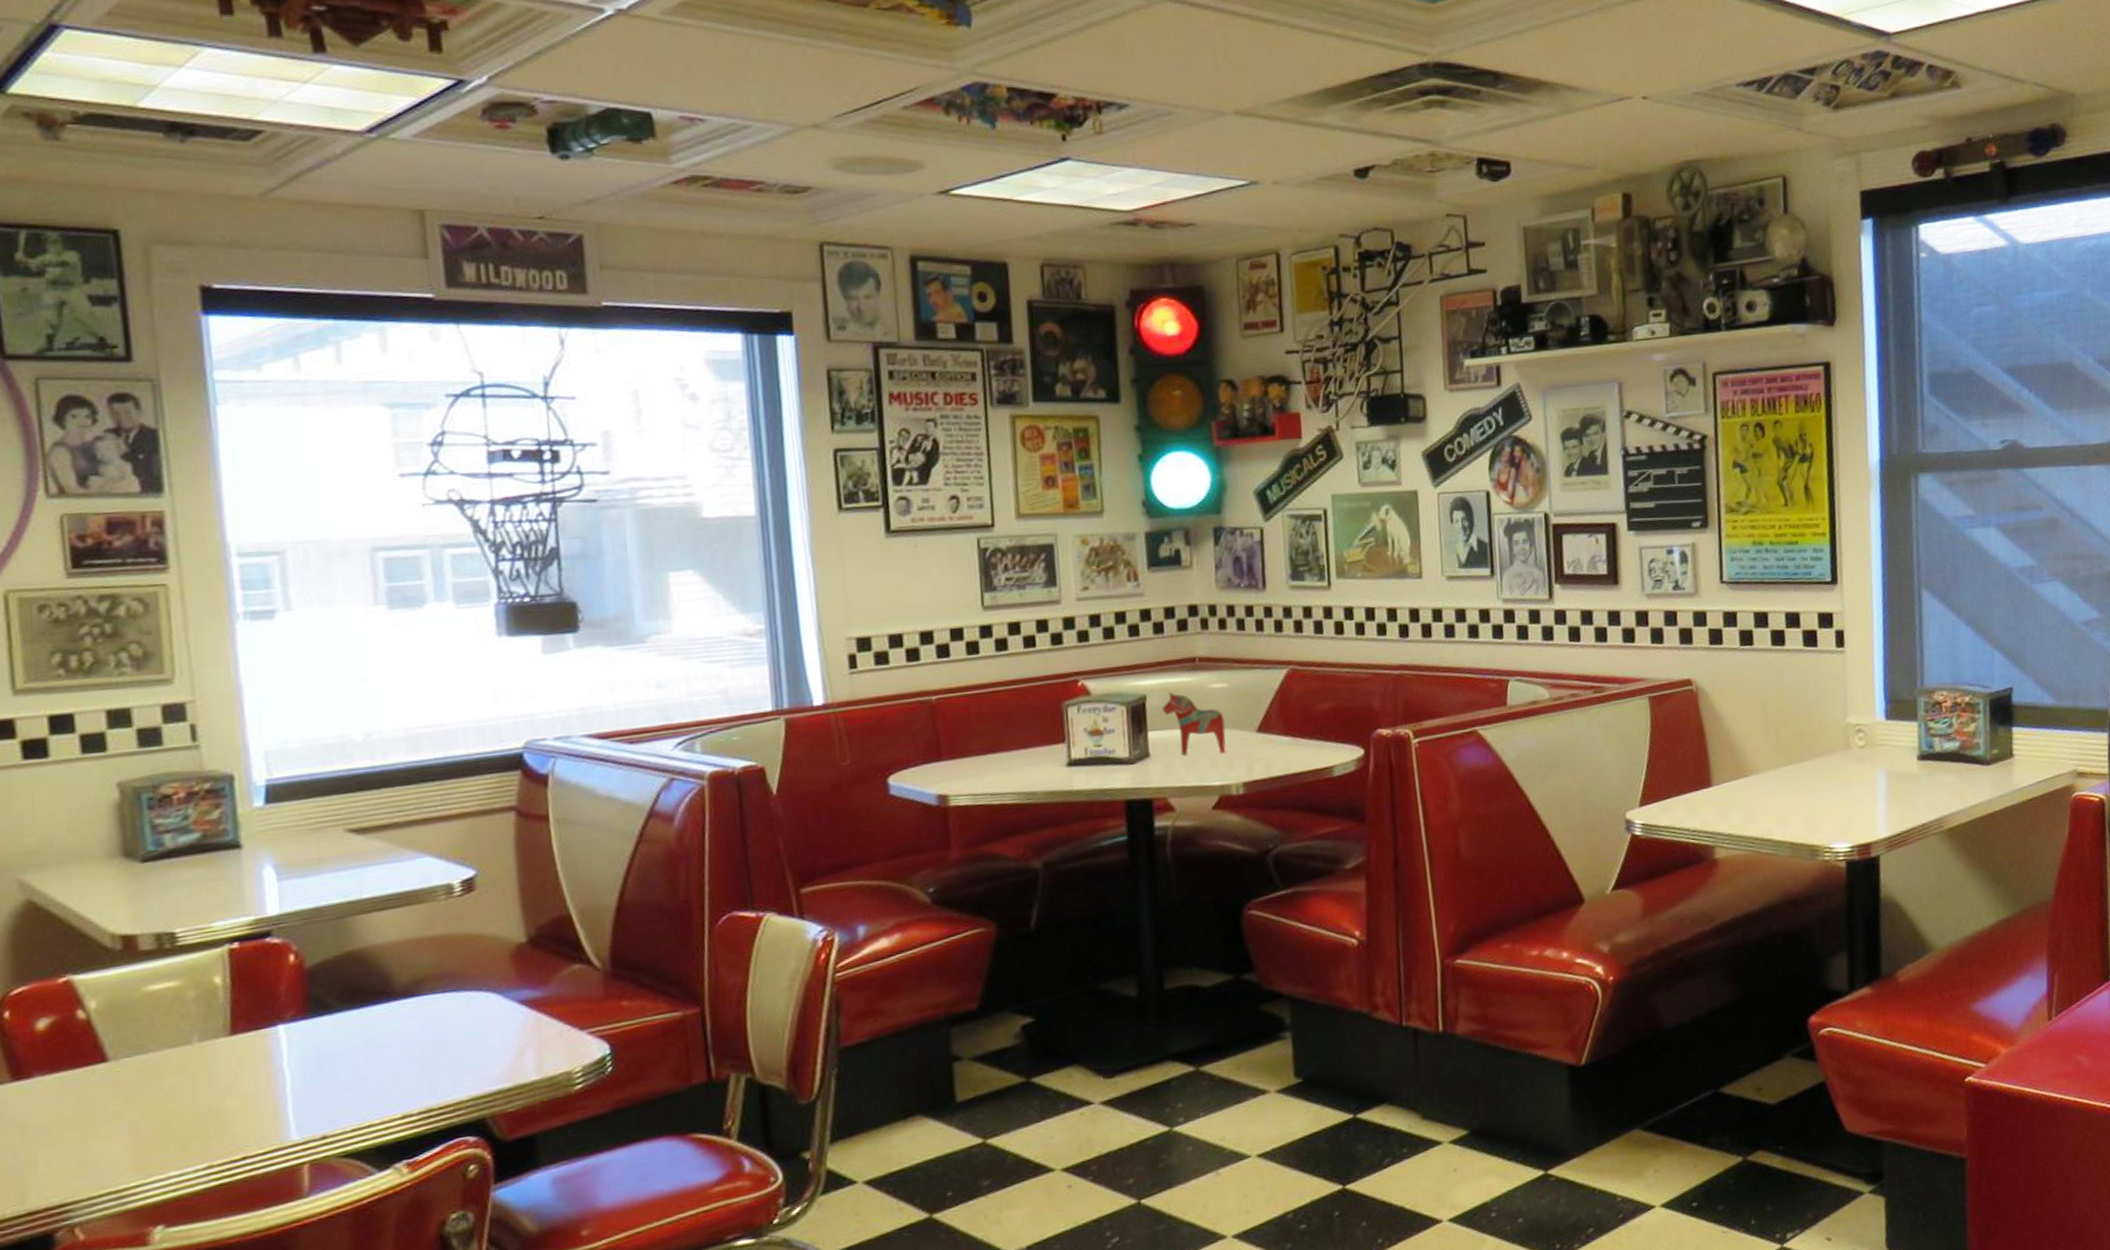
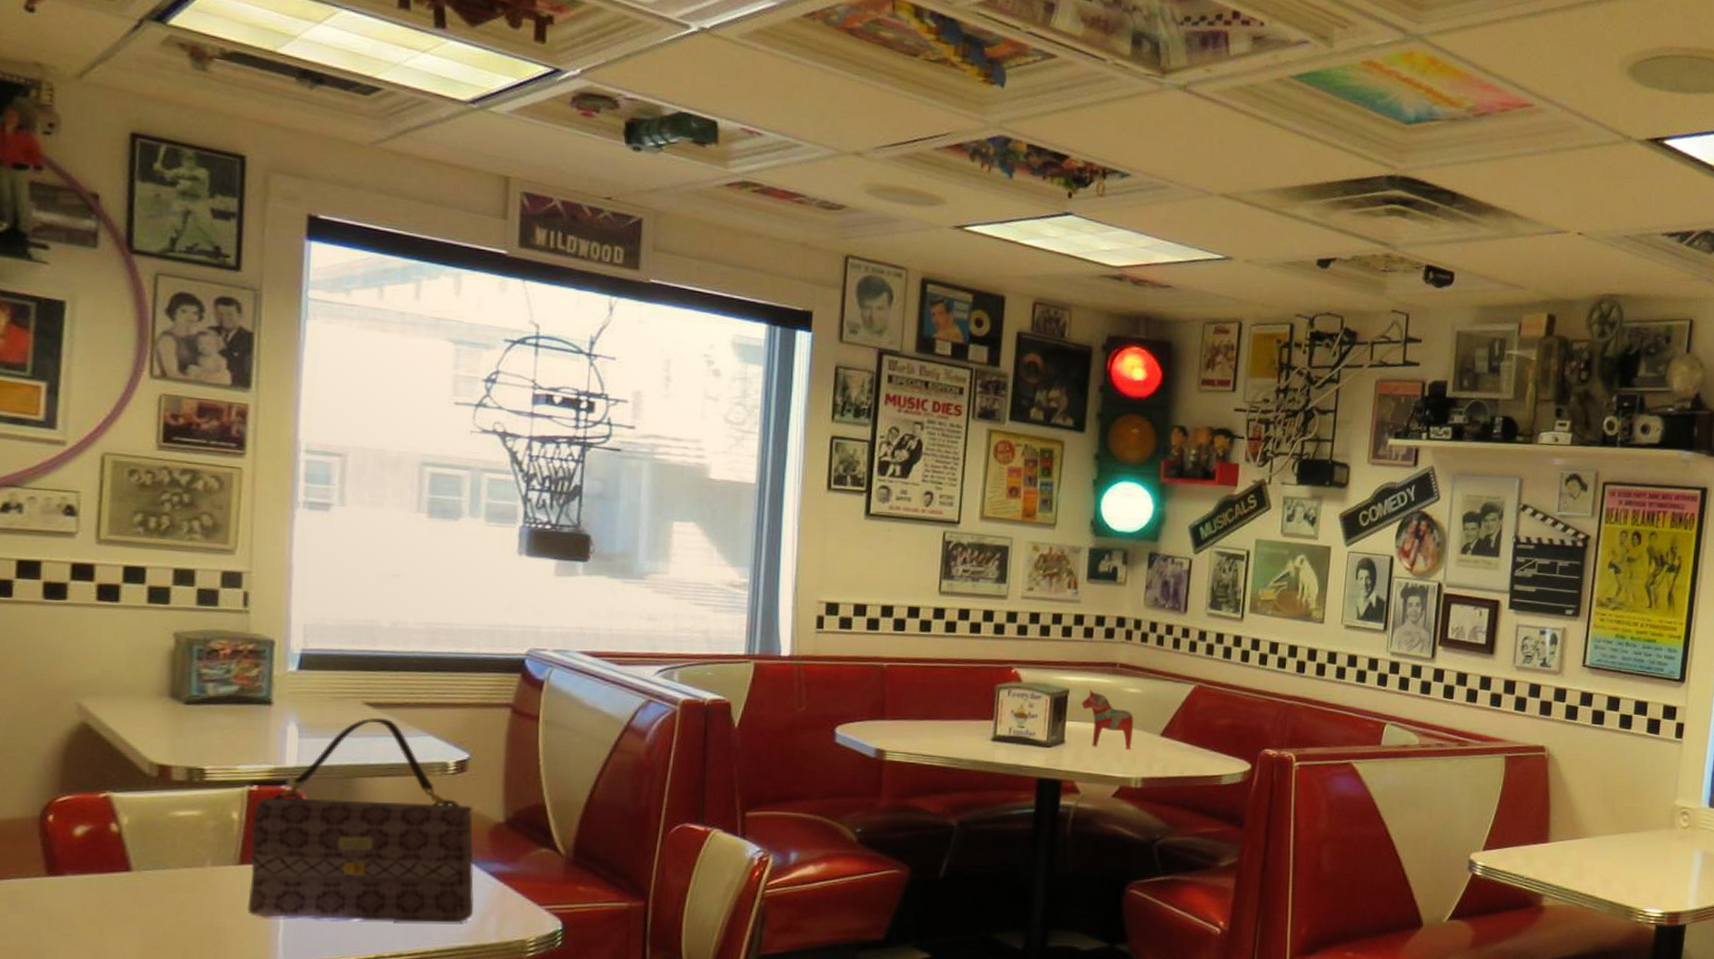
handbag: none [238,844,507,1092] -> present [247,717,475,923]

